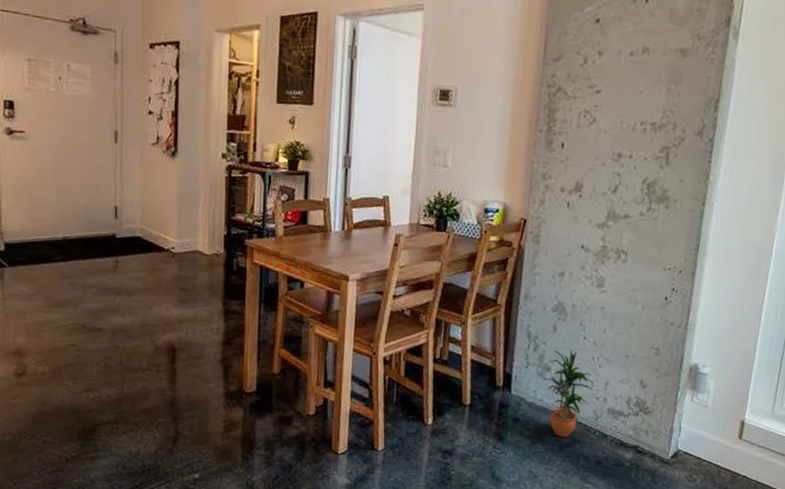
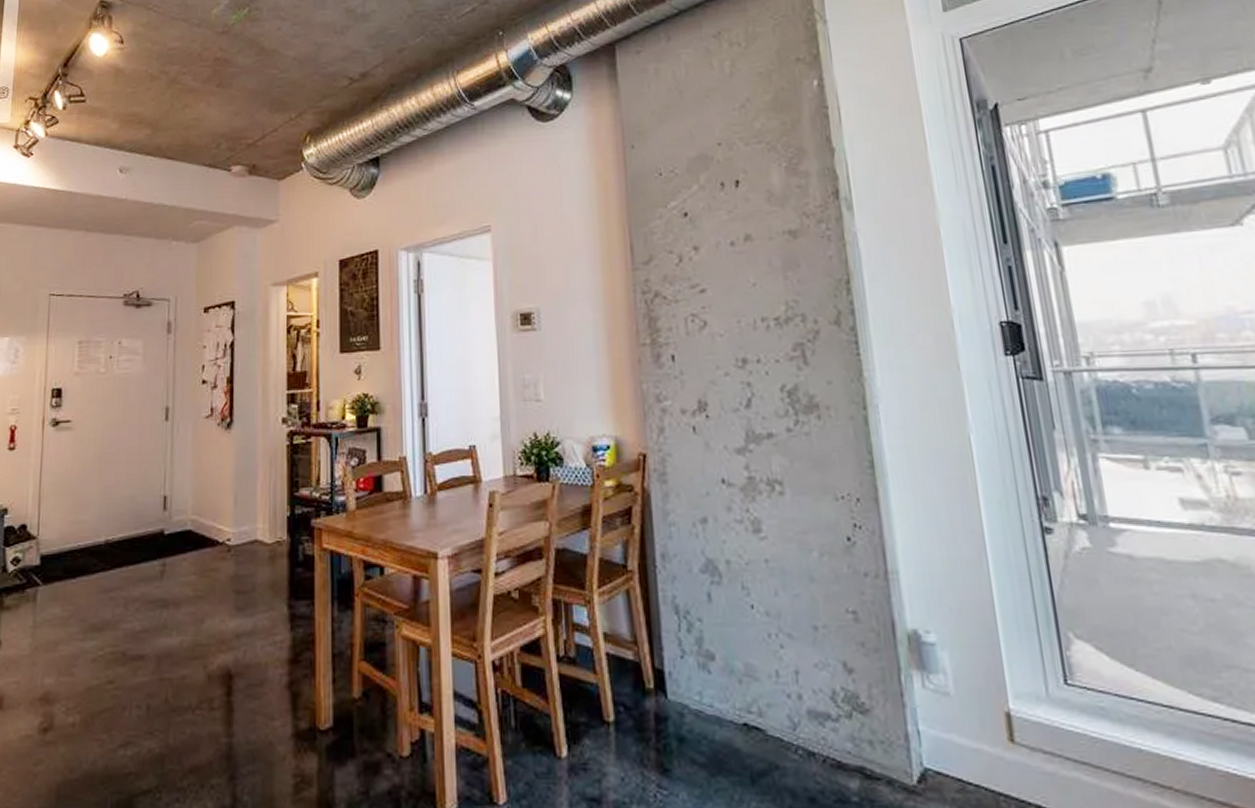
potted plant: present [545,350,593,438] -> none [710,626,780,762]

